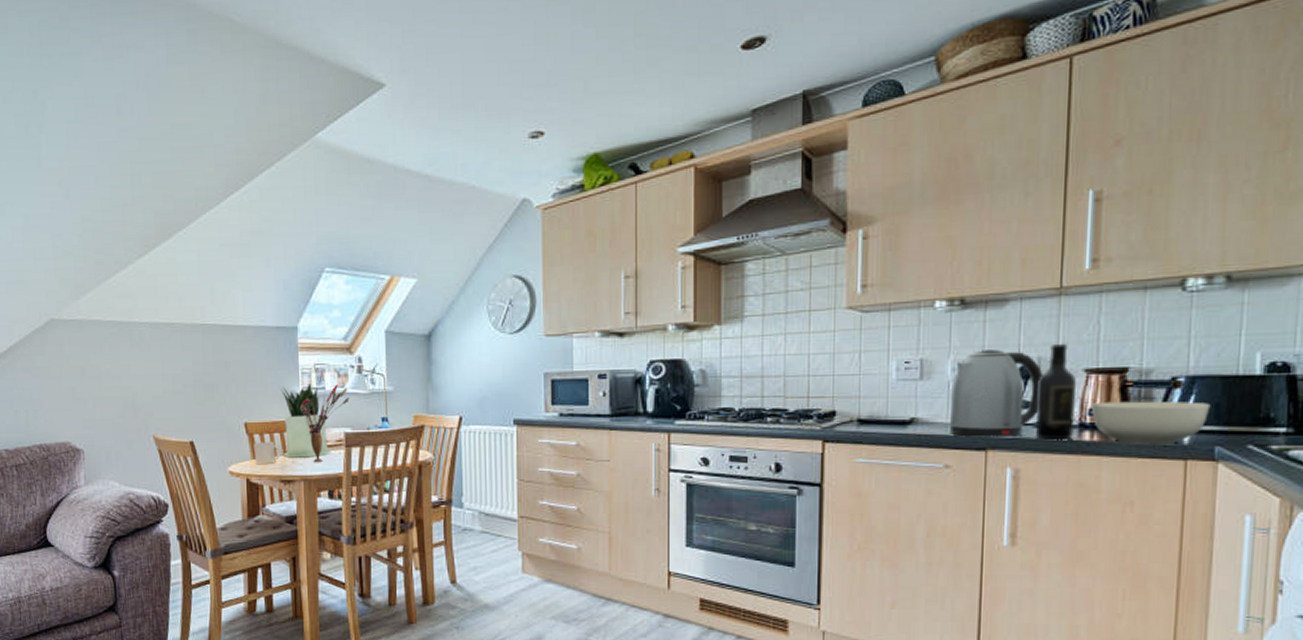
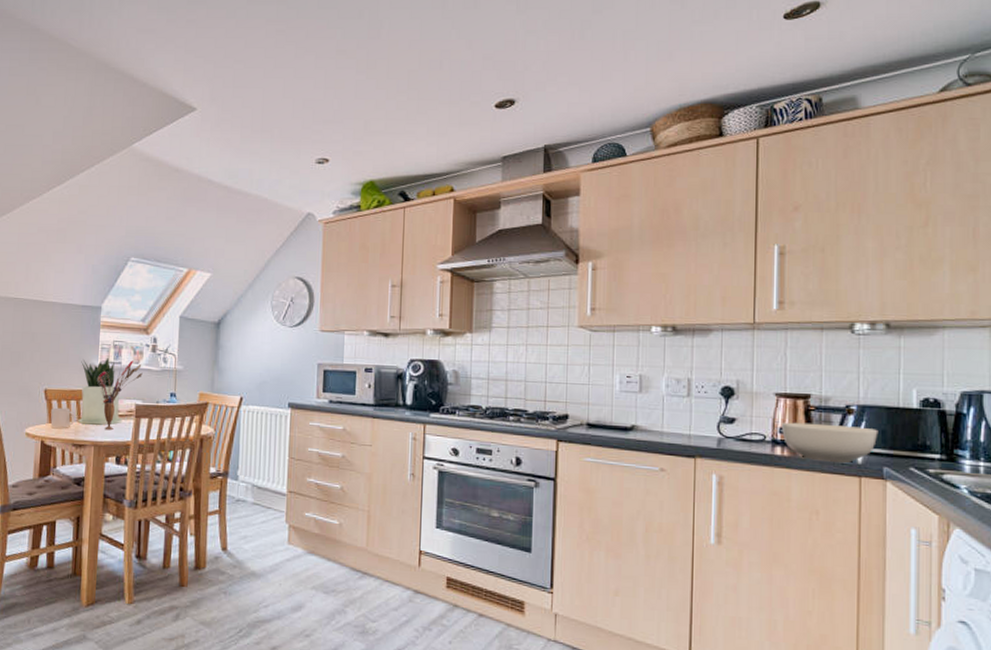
kettle: present [948,349,1042,437] -> none [663,371,740,447]
wine bottle: present [1036,344,1076,439] -> none [736,370,769,452]

